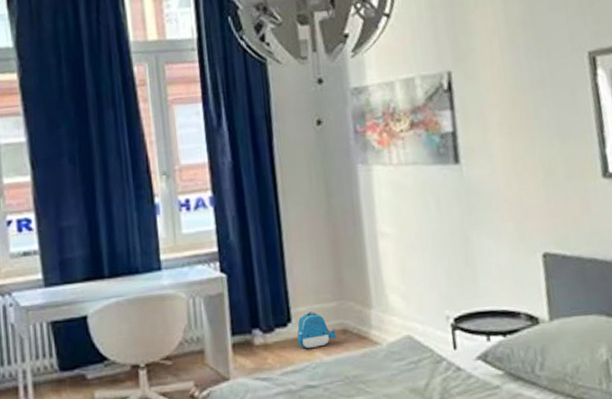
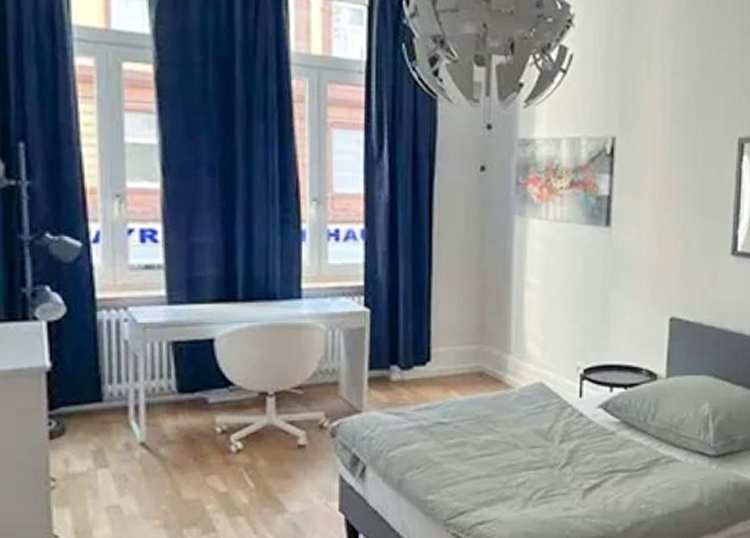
backpack: present [297,311,336,349] -> none [434,353,473,388]

